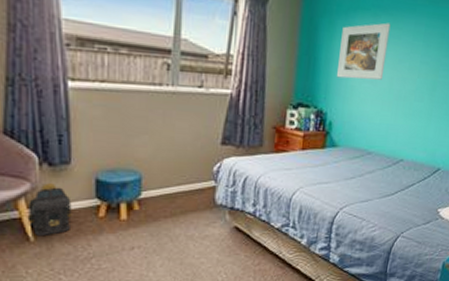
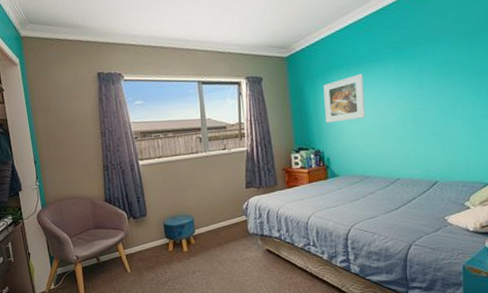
backpack: present [27,183,72,237] -> none [124,231,152,269]

